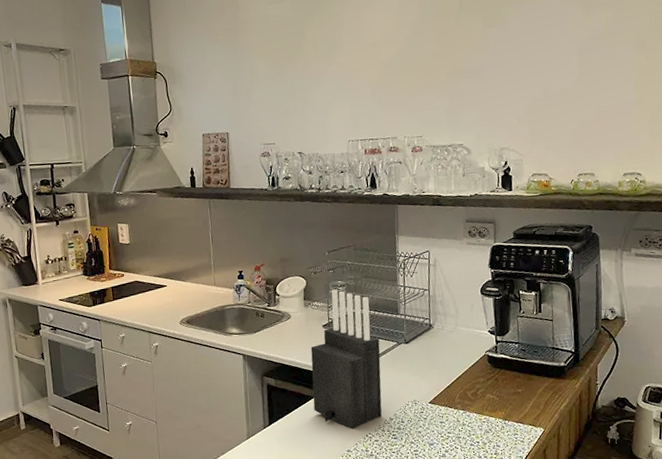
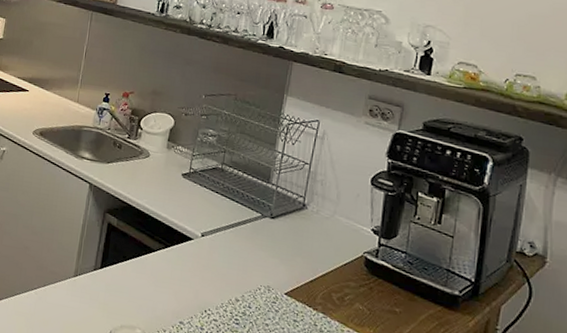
knife block: present [310,289,382,430] -> none [153,137,242,300]

